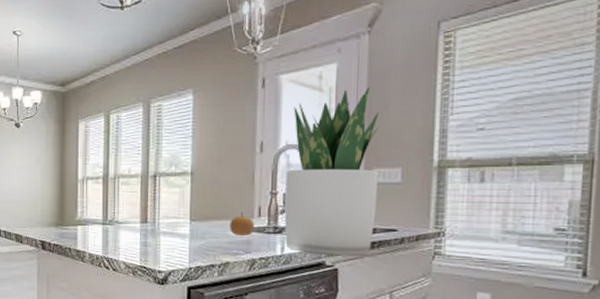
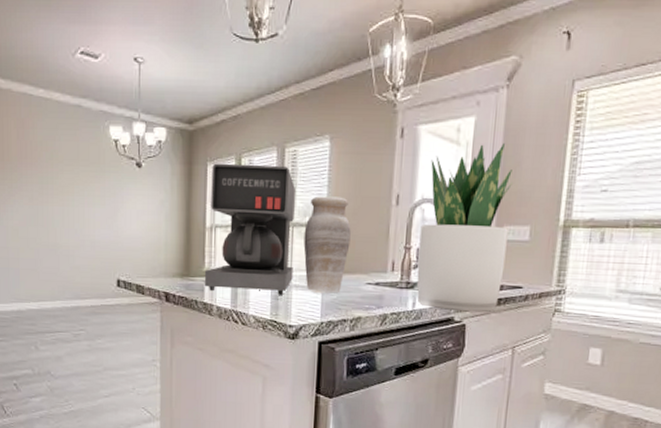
coffee maker: none [77,120,161,242] -> present [204,163,295,295]
vase: none [170,146,216,240] -> present [303,196,351,295]
fruit: present [230,211,255,237] -> none [363,266,388,291]

